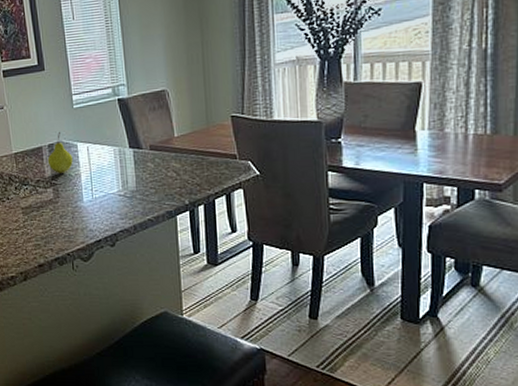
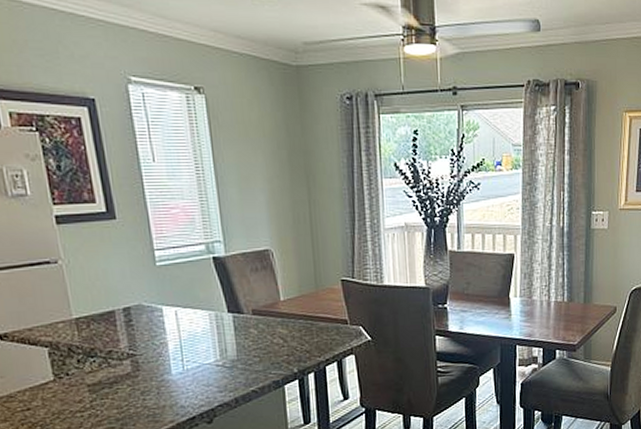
fruit: present [47,131,73,173] -> none [122,292,157,342]

